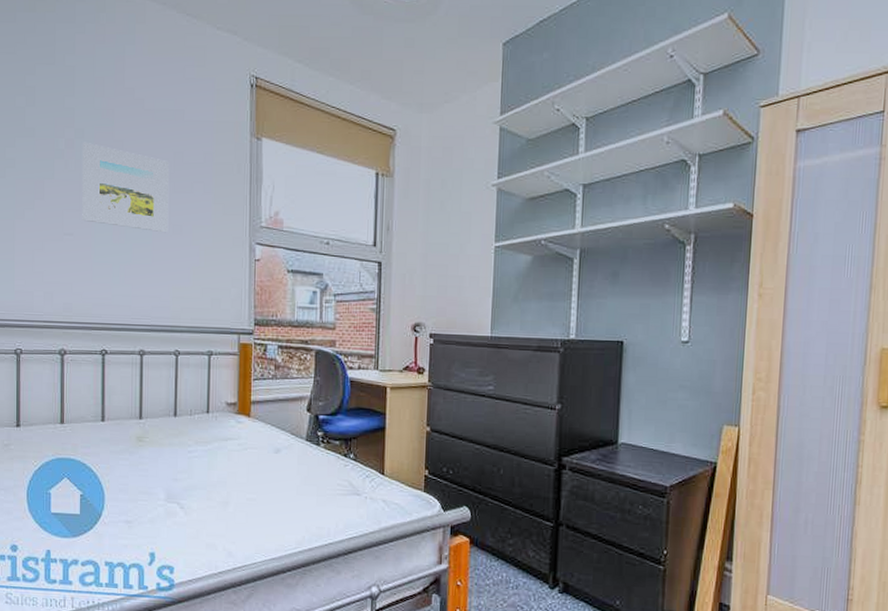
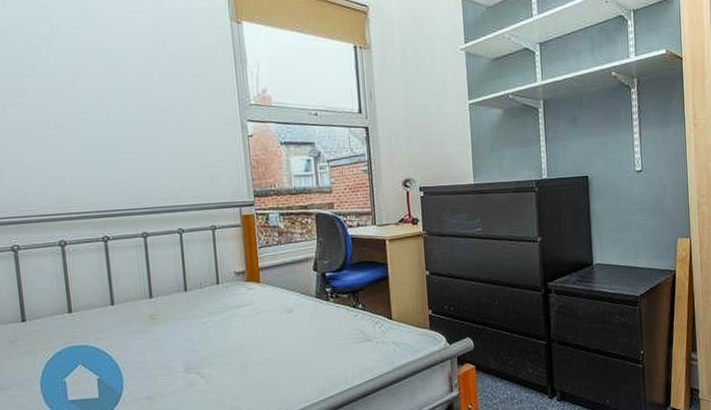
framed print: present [82,142,170,233] -> none [61,37,159,119]

